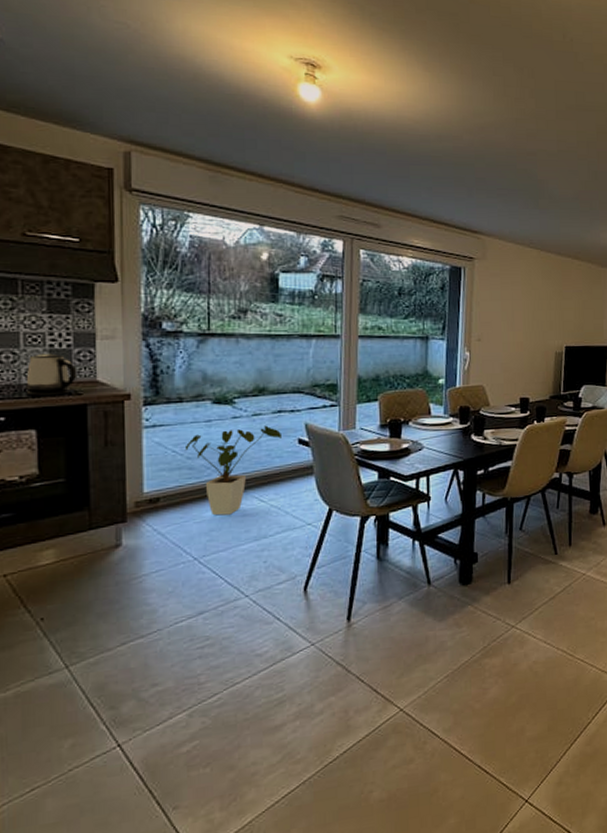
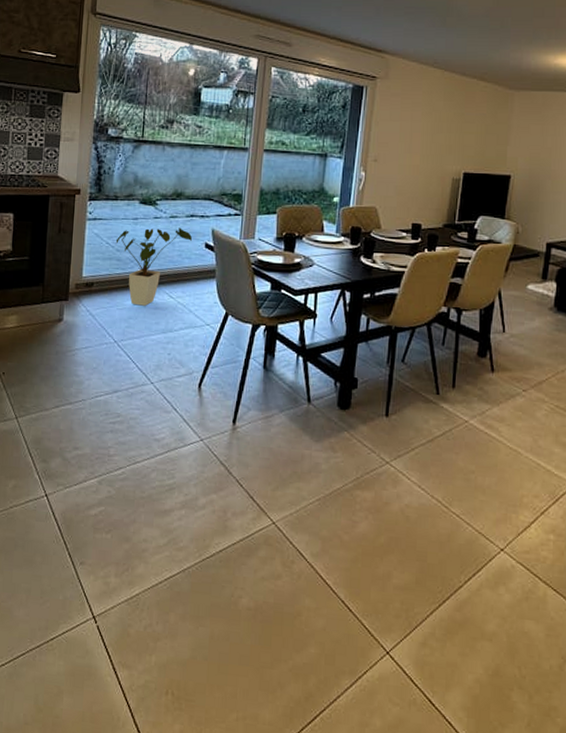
kettle: present [26,353,78,397] -> none [9,150,45,187]

